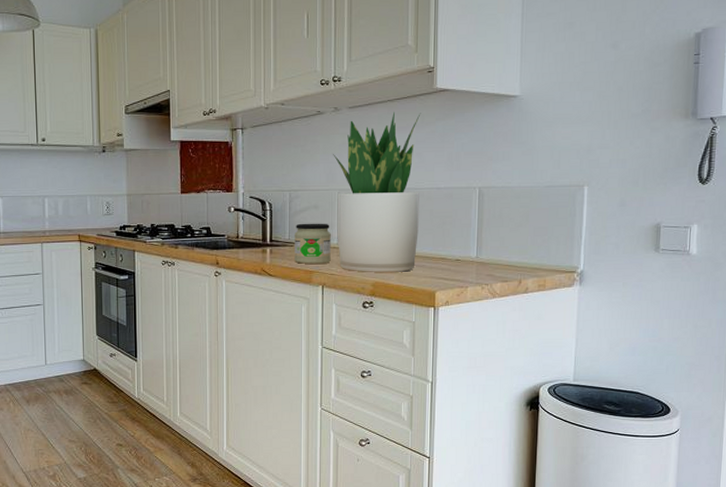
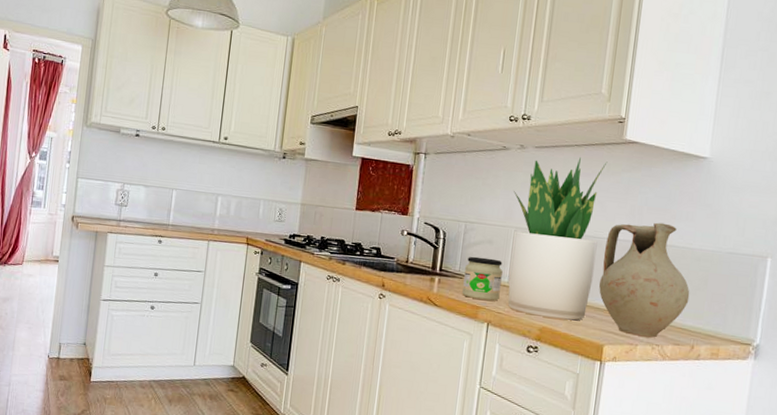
ceramic jug: none [426,166,513,278] -> present [599,222,690,338]

